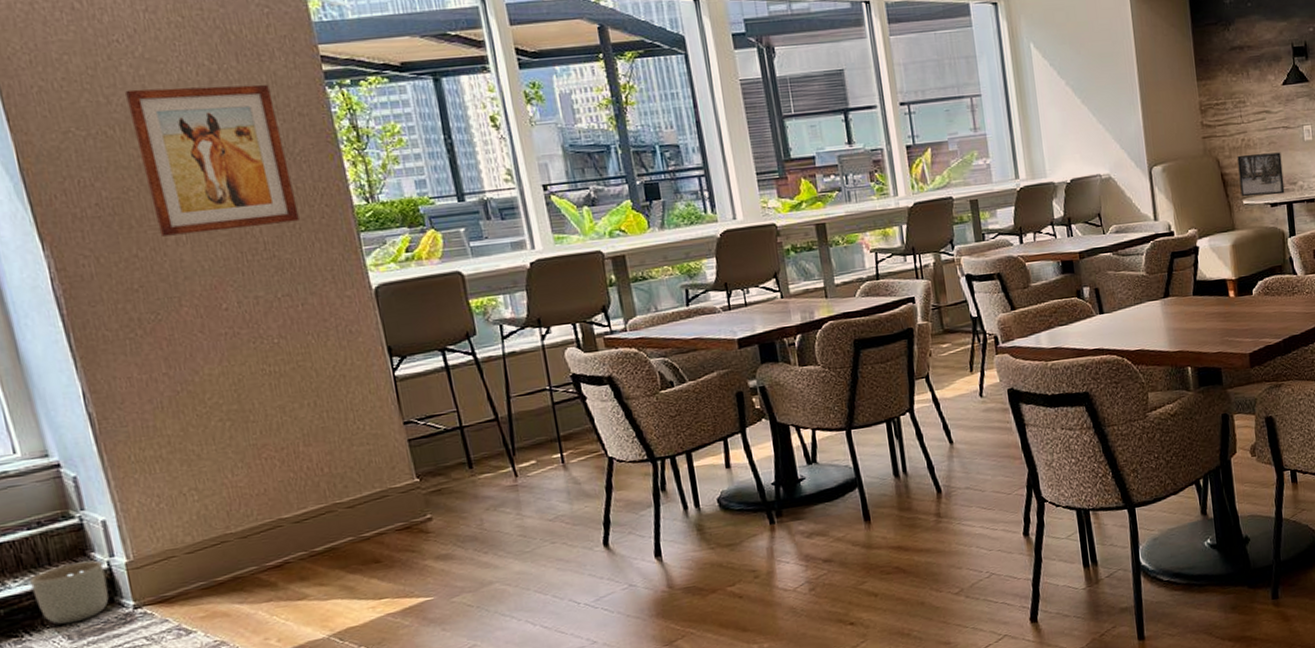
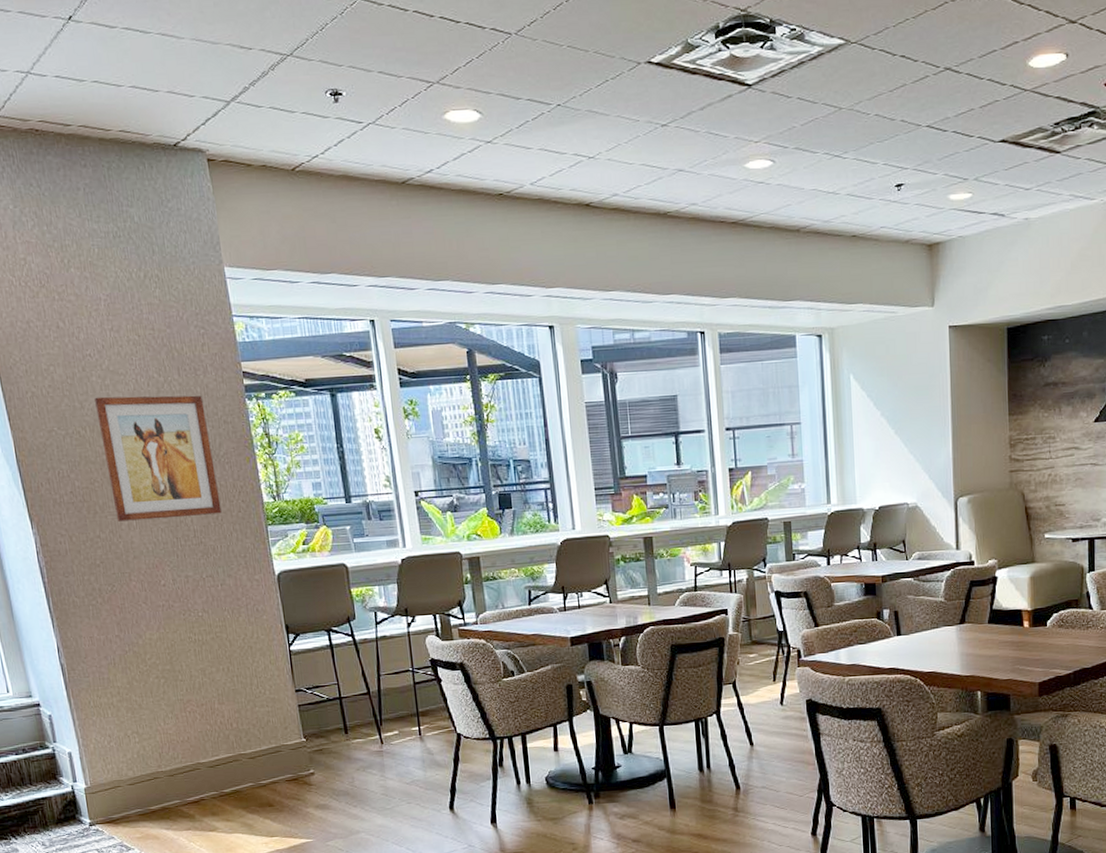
planter: present [30,560,109,625] -> none [16,784,72,833]
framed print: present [1237,152,1285,197] -> none [1042,488,1088,531]

